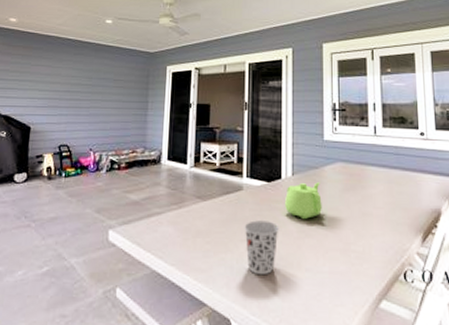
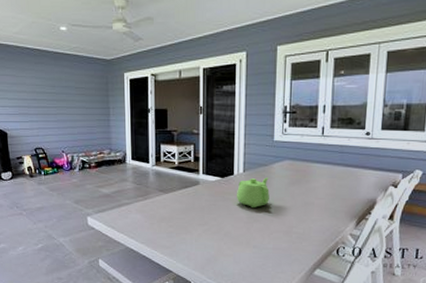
cup: present [244,220,279,276] -> none [201,209,232,251]

